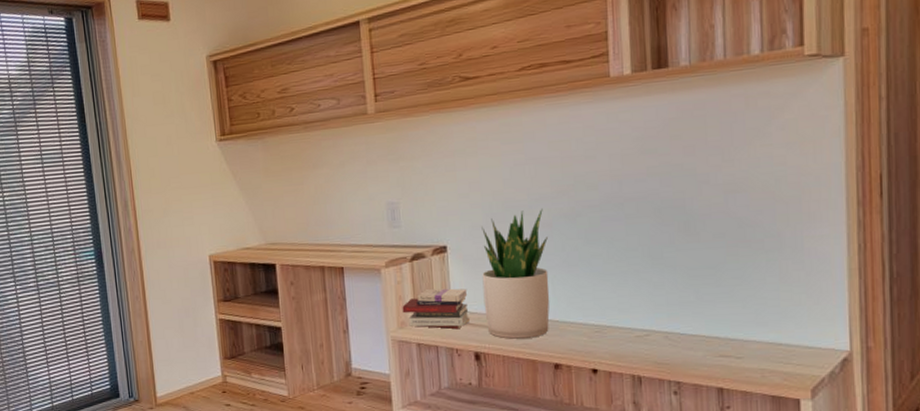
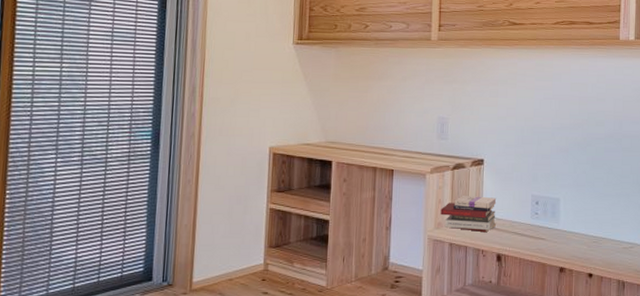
planter: present [481,209,550,339] -> none [509,136,564,244]

